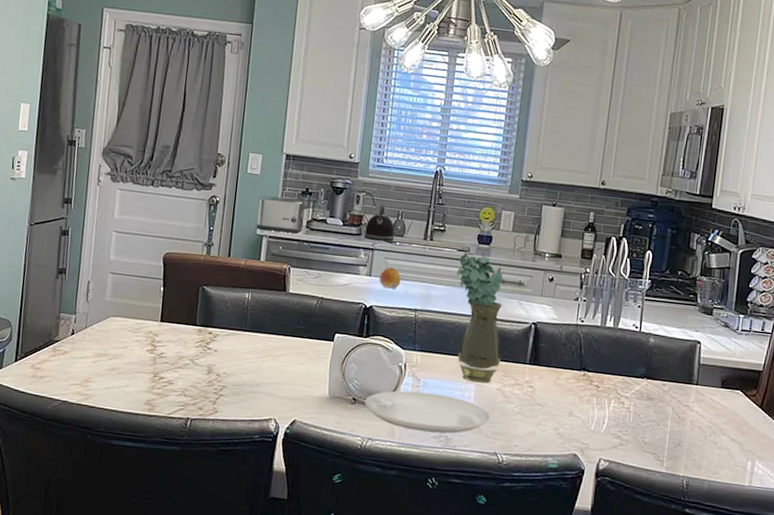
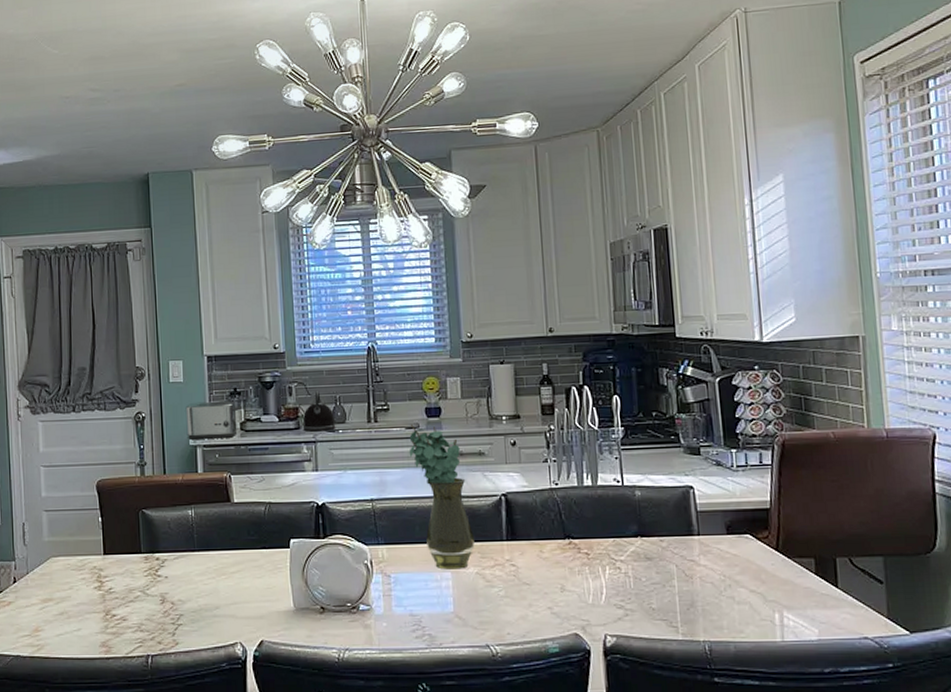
plate: present [364,391,490,434] -> none [334,588,474,633]
fruit: present [379,267,401,289] -> none [326,458,351,481]

